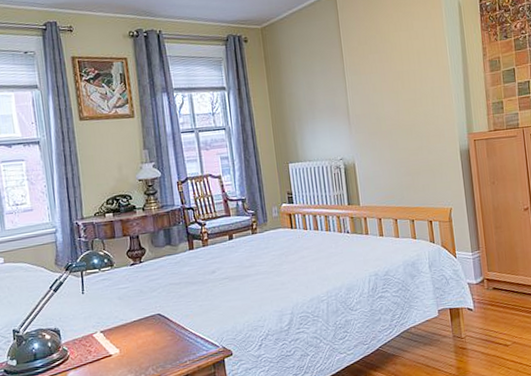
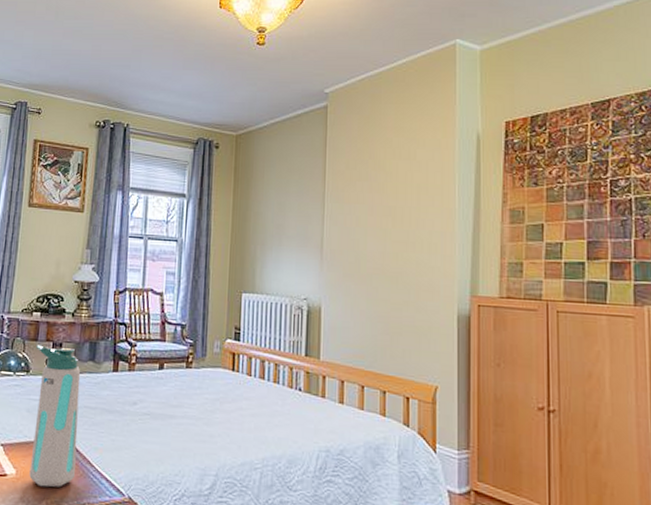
water bottle: none [115,238,174,358] -> present [29,345,81,487]

